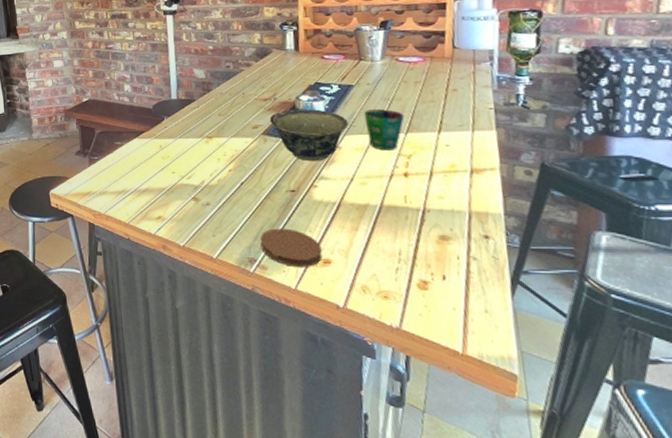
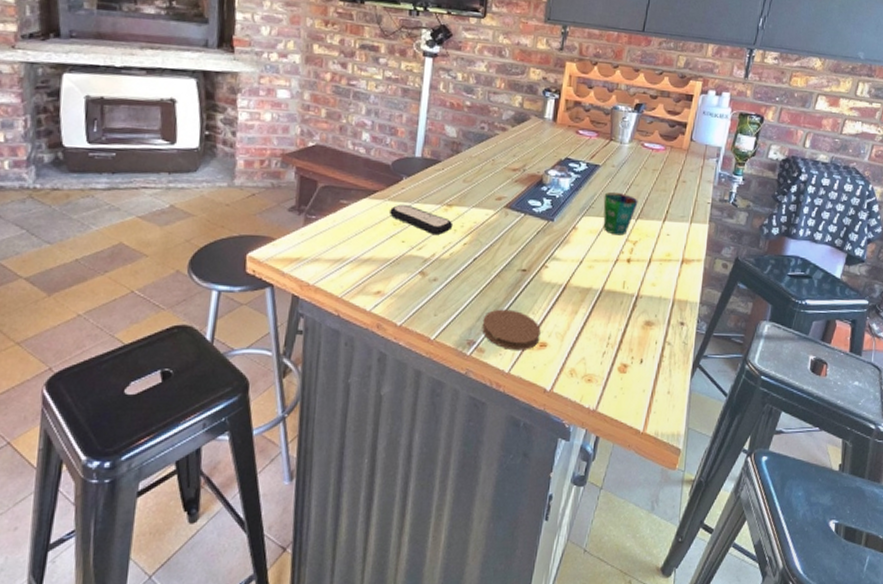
remote control: none [158,140,216,164] -> present [390,204,453,235]
bowl: present [269,109,349,162] -> none [515,184,589,241]

